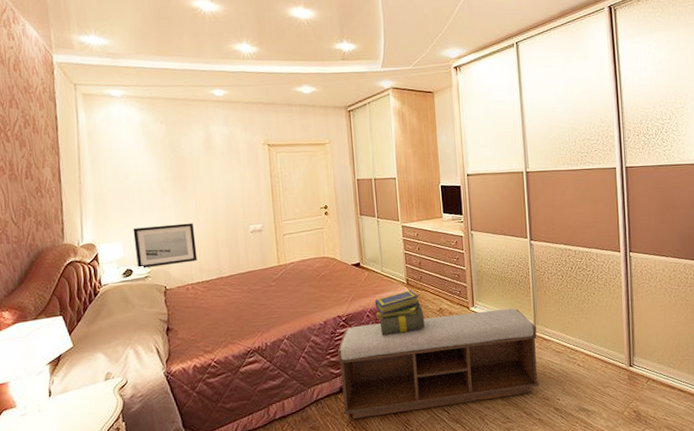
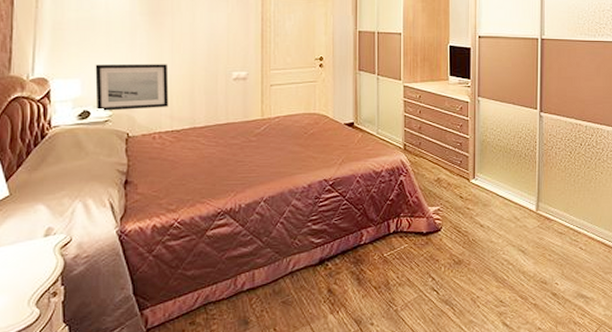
bench: present [337,308,539,419] -> none [320,183,539,294]
stack of books: present [374,290,425,336] -> none [366,157,420,204]

